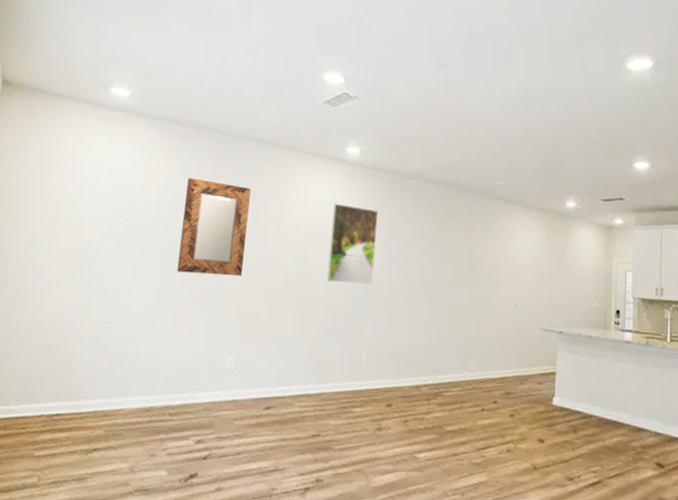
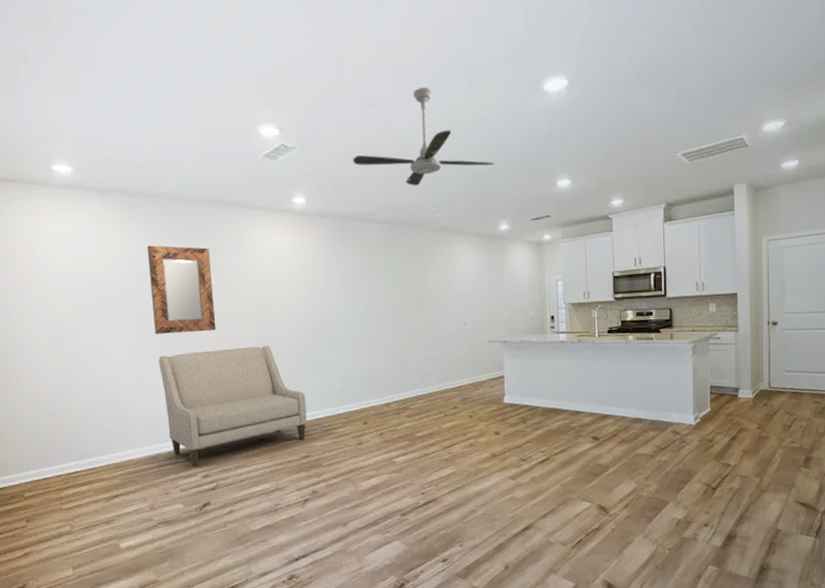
sofa: none [168,296,326,429] -> present [158,346,307,468]
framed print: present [327,203,379,285] -> none [288,252,336,325]
ceiling fan: none [416,52,567,150] -> present [353,87,495,186]

